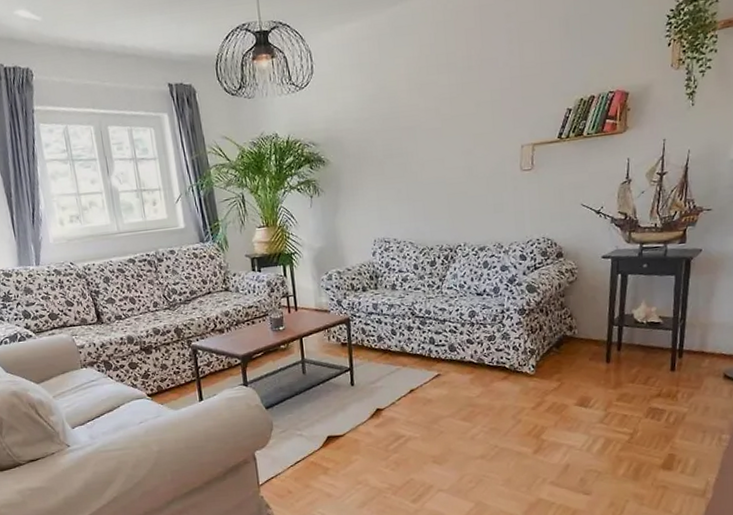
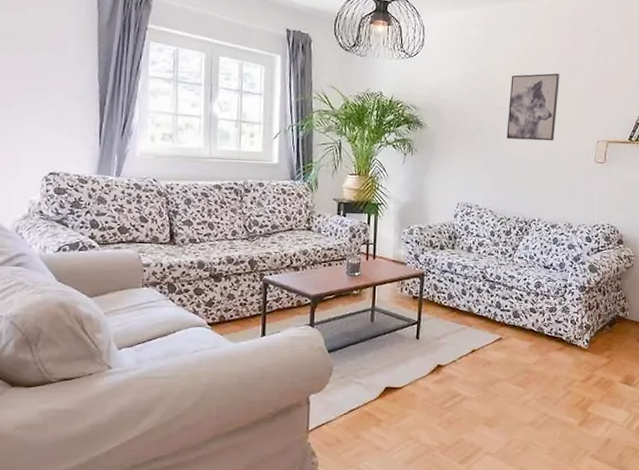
wall art: none [414,75,472,161] -> present [506,73,560,141]

